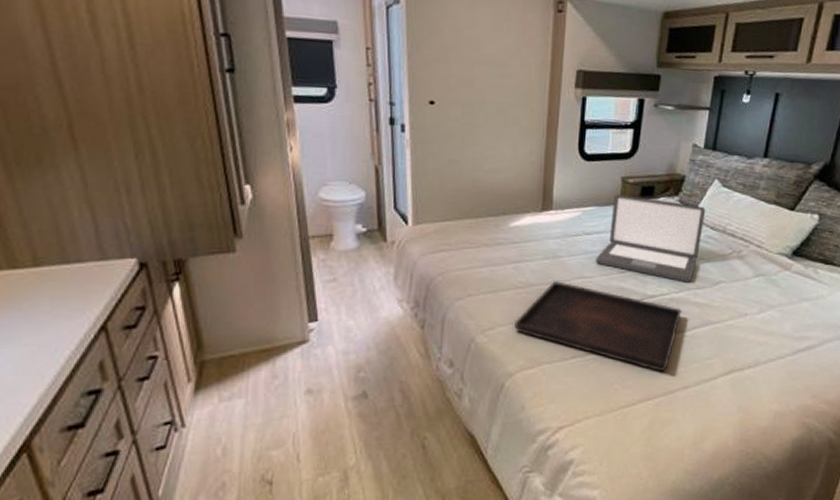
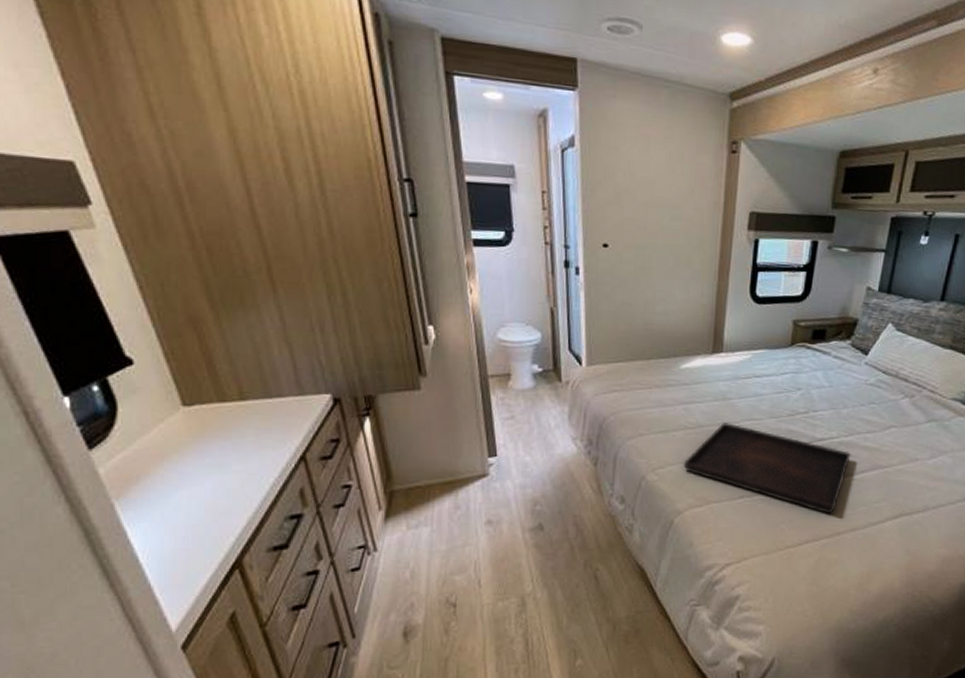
laptop: present [595,194,706,283] -> none [765,337,879,427]

